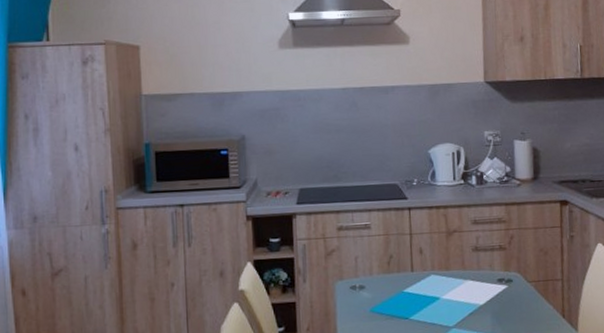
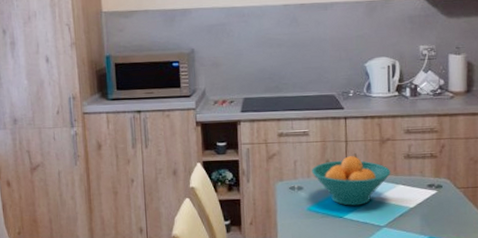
fruit bowl: none [374,250,459,305] -> present [312,156,391,206]

